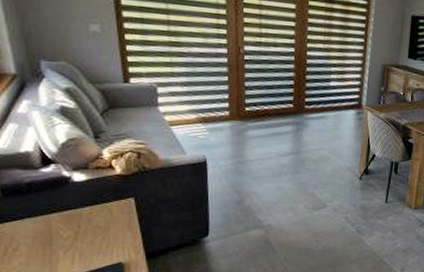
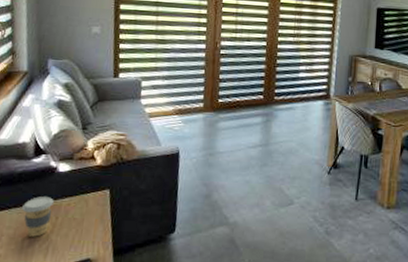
coffee cup: none [38,206,73,245] -> present [22,196,54,237]

